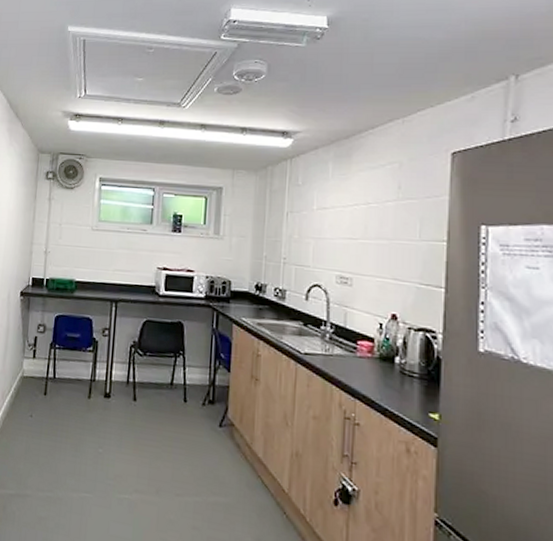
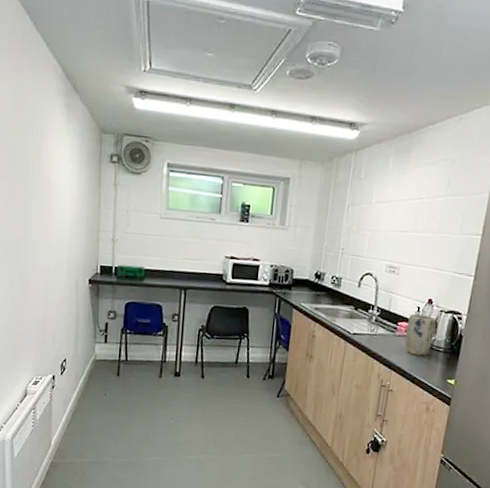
plant pot: none [369,331,405,383] -> present [405,314,437,356]

